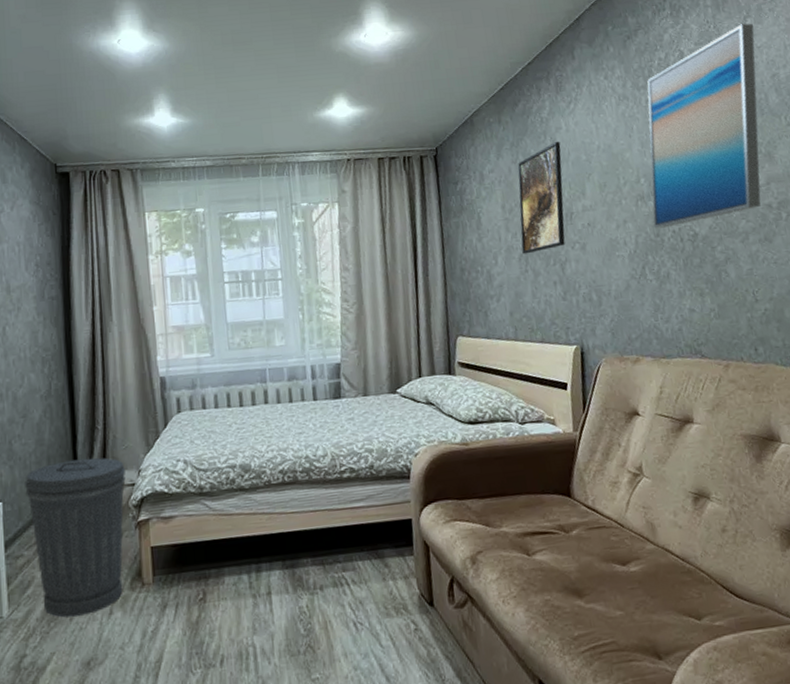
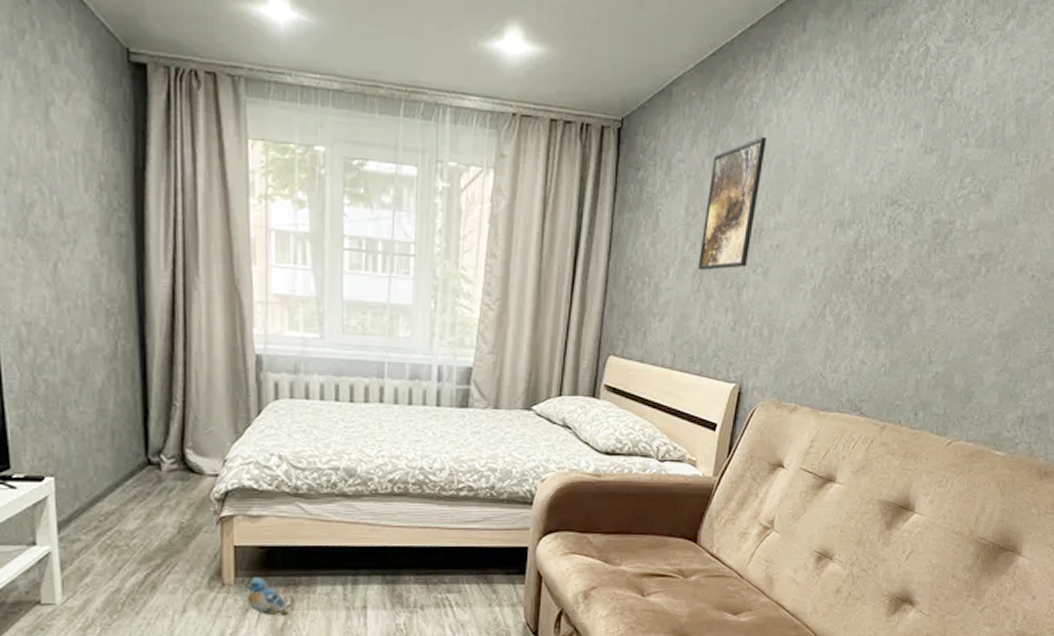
trash can: present [25,457,126,618] -> none [83,438,208,611]
plush toy: none [164,573,202,610] -> present [246,577,289,615]
wall art: present [647,23,761,229] -> none [846,24,1016,264]

